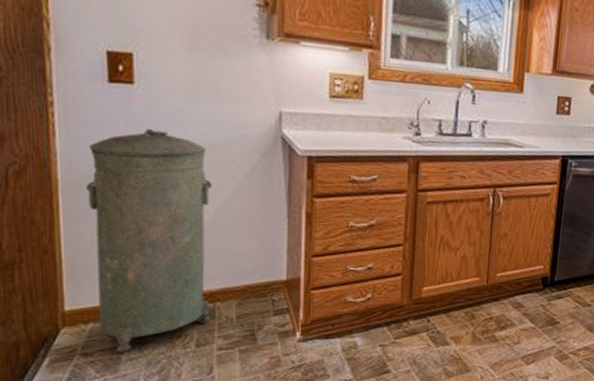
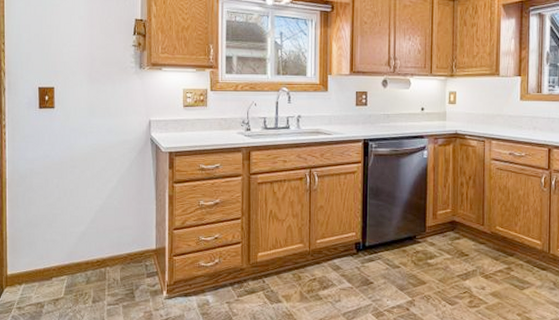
trash can: present [86,128,213,353] -> none [23,139,104,307]

